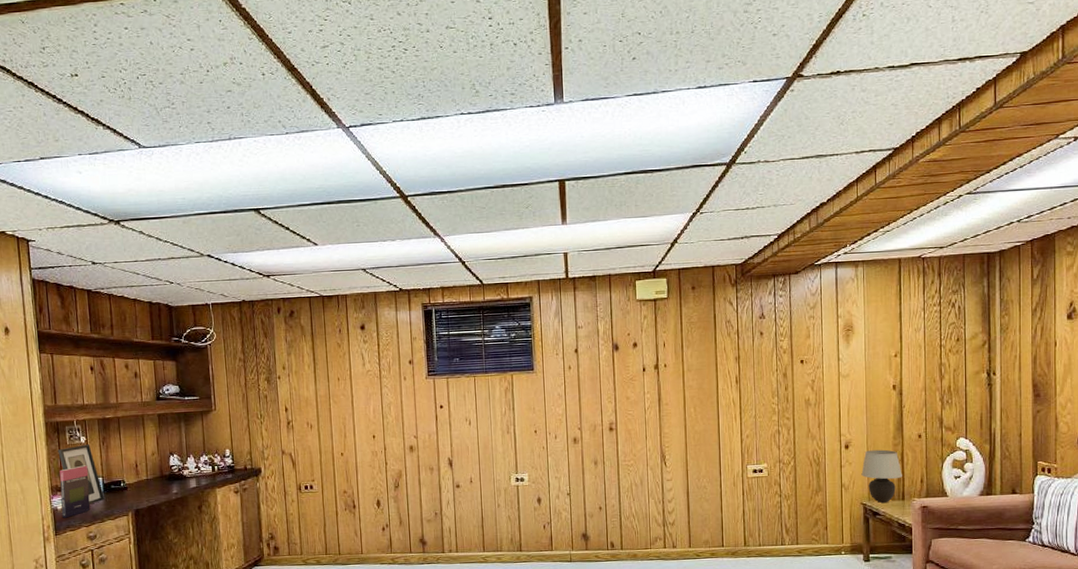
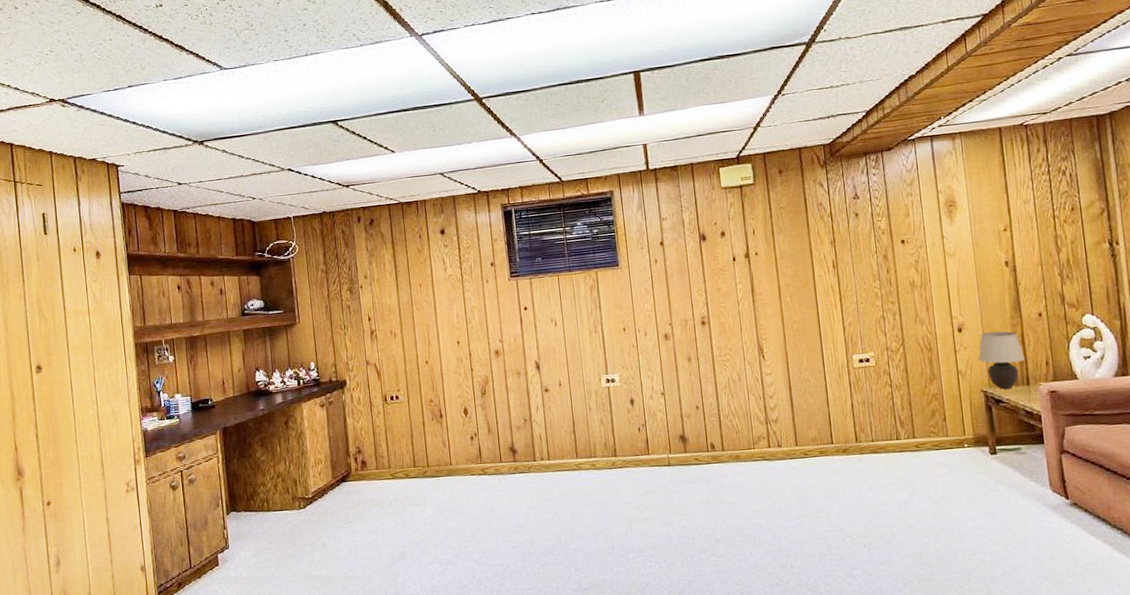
picture frame: present [58,444,105,505] -> none [147,363,193,424]
book: present [59,465,91,518] -> none [149,384,180,439]

